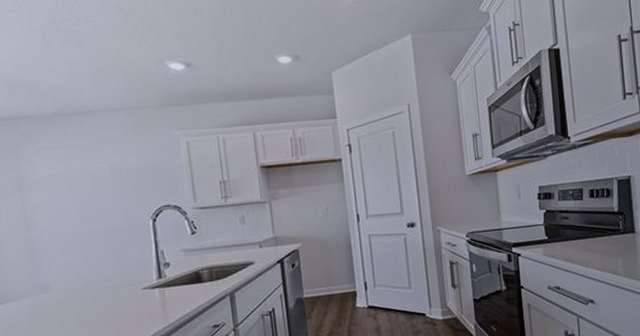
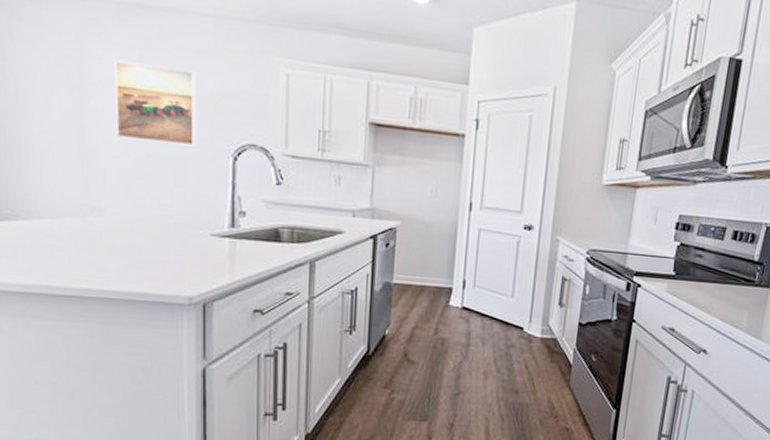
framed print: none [47,157,120,223] -> present [115,60,197,146]

